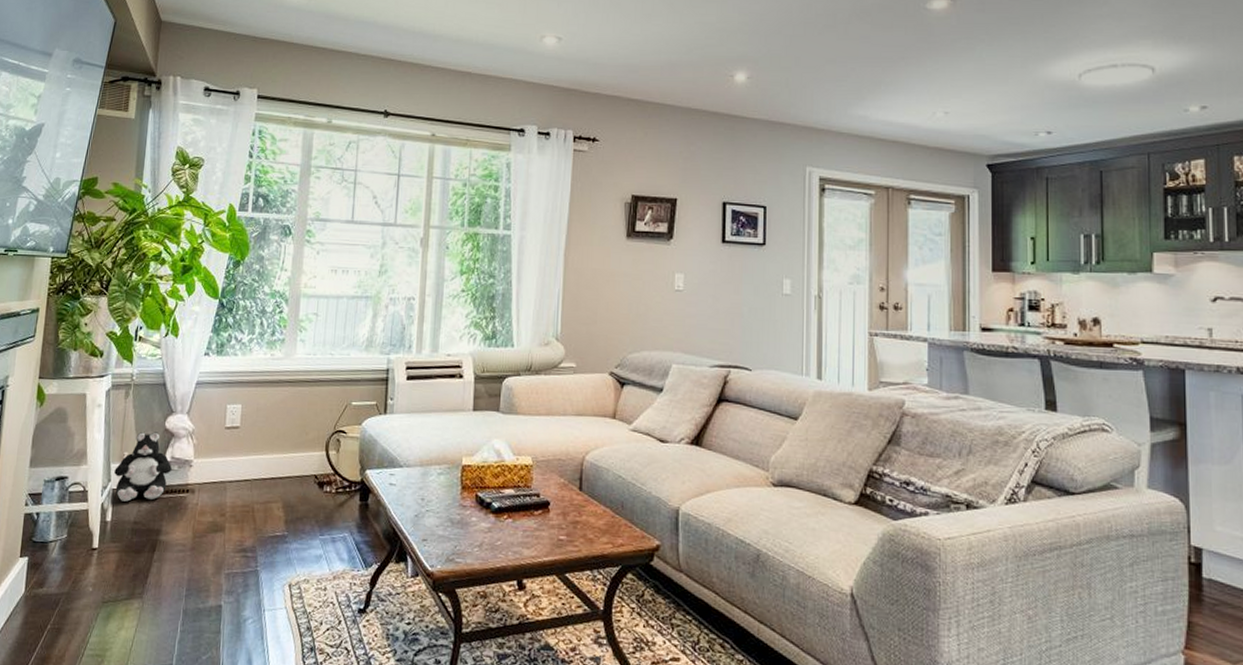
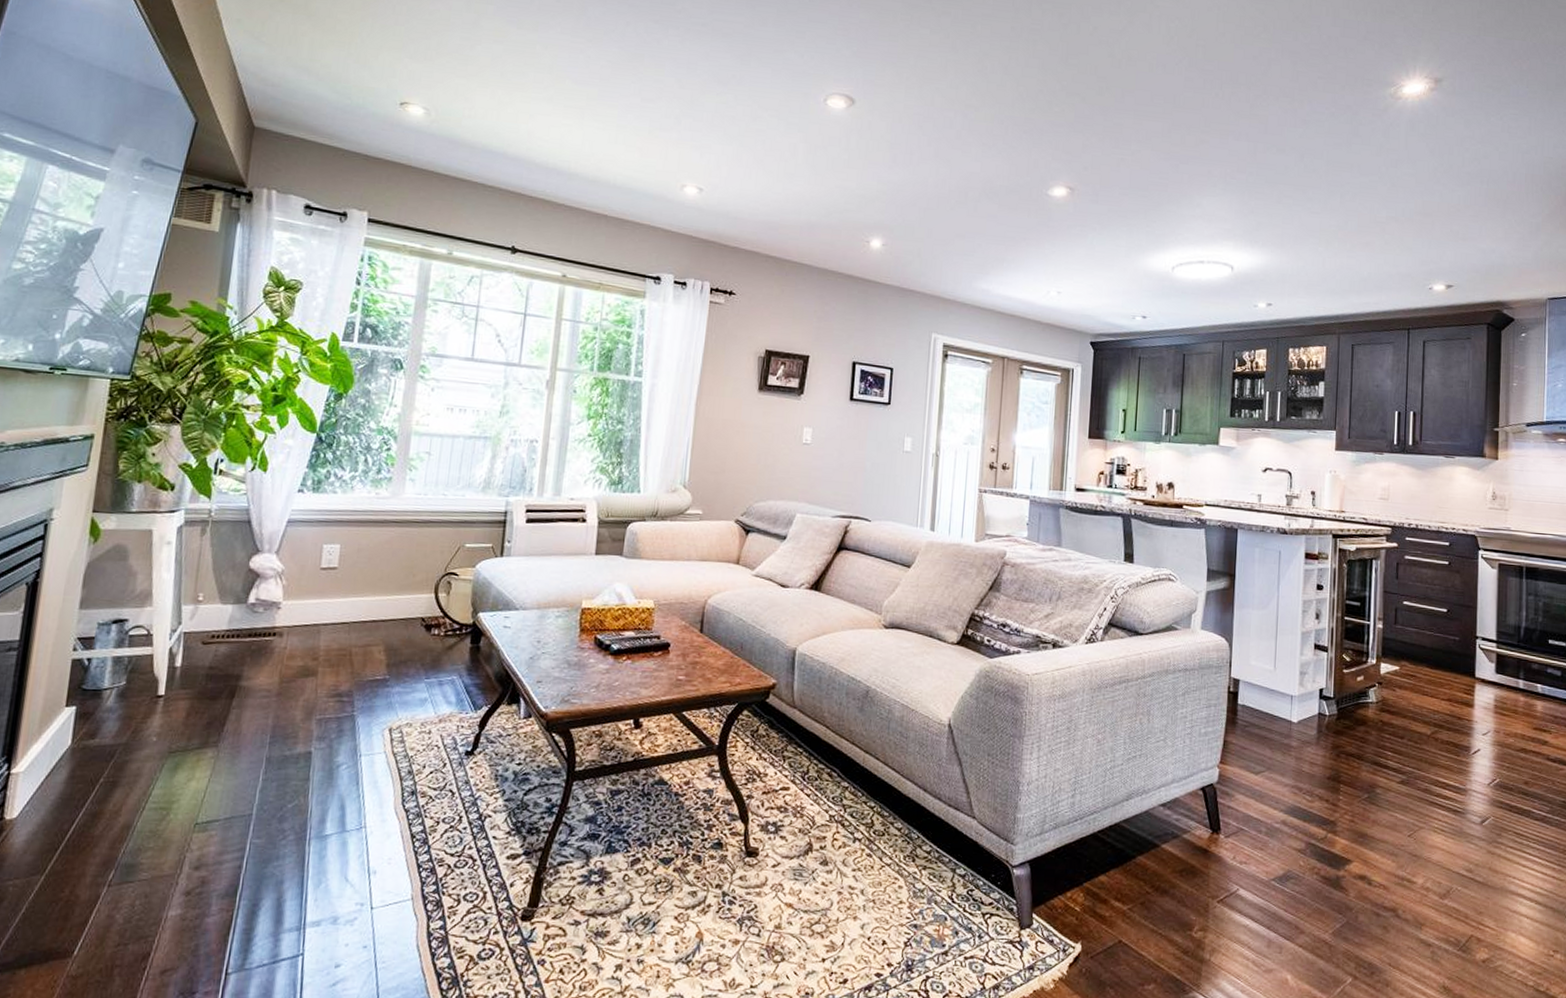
plush toy: present [114,432,172,502] -> none [186,572,256,646]

